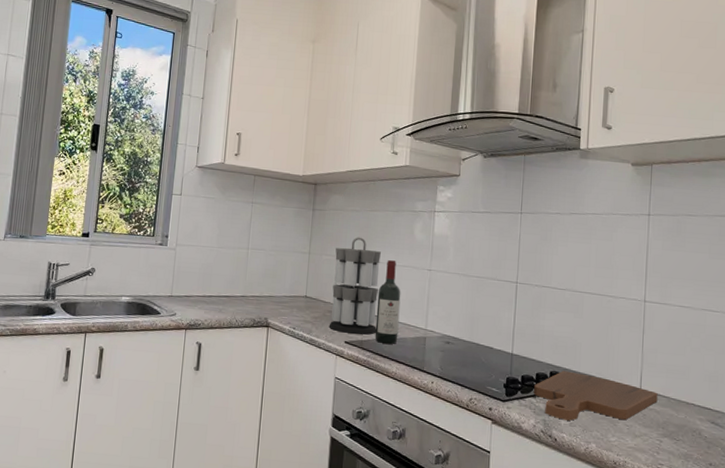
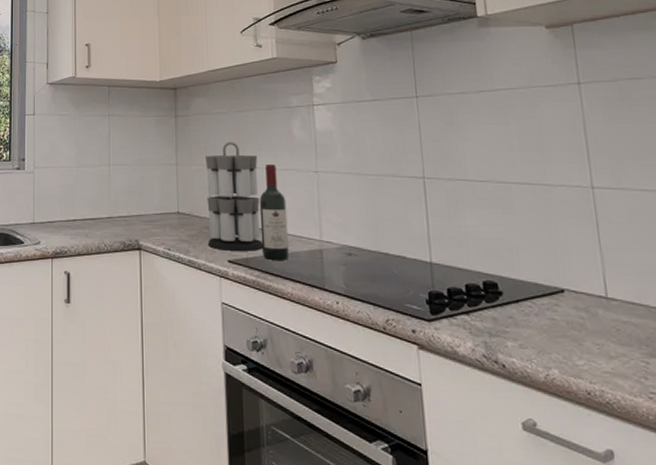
cutting board: present [534,371,658,421] -> none [465,279,633,341]

